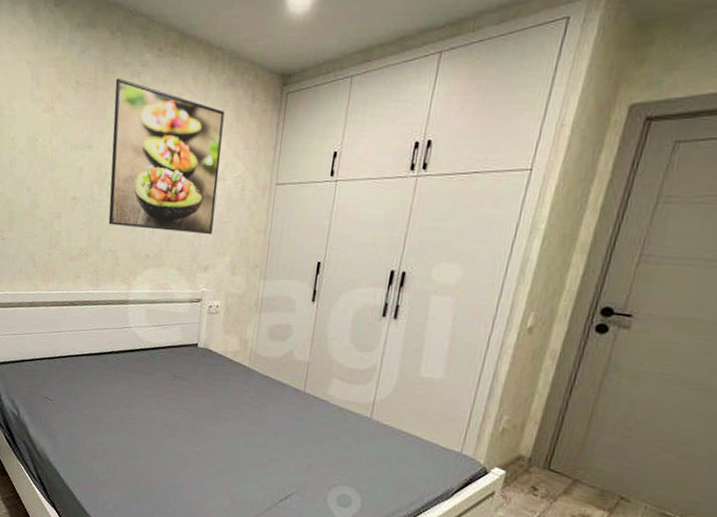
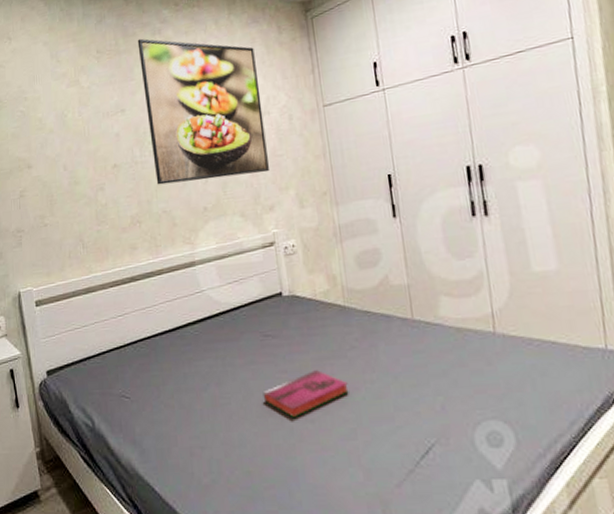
hardback book: none [162,413,236,447] -> present [263,370,349,419]

